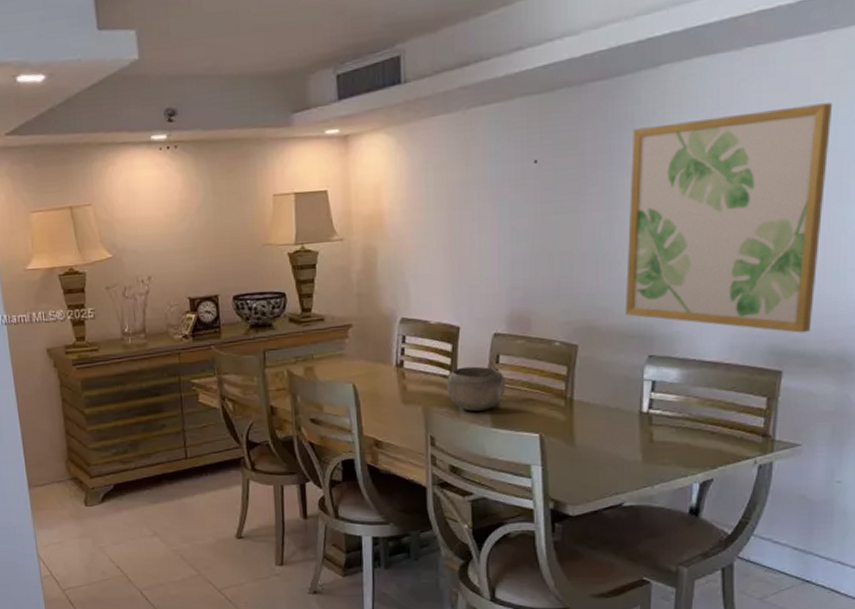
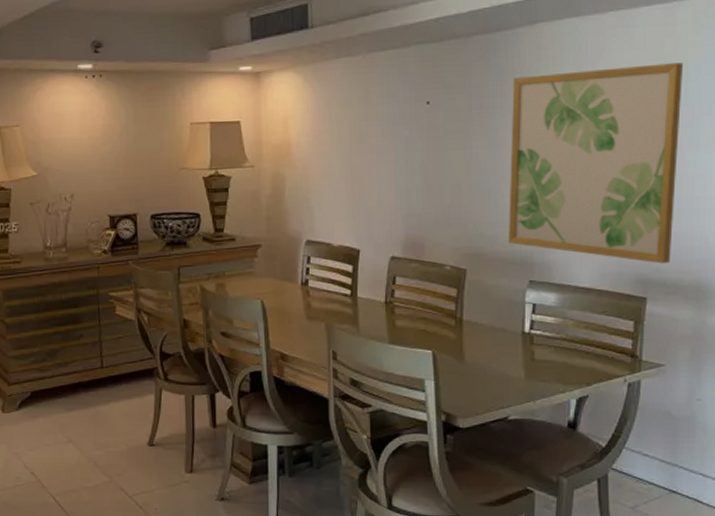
bowl: present [446,366,506,411] -> none [347,286,402,328]

